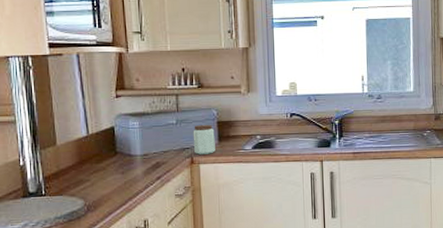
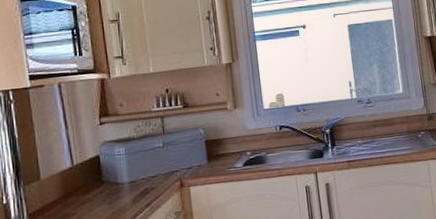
peanut butter: present [193,124,215,155] -> none [180,144,205,177]

